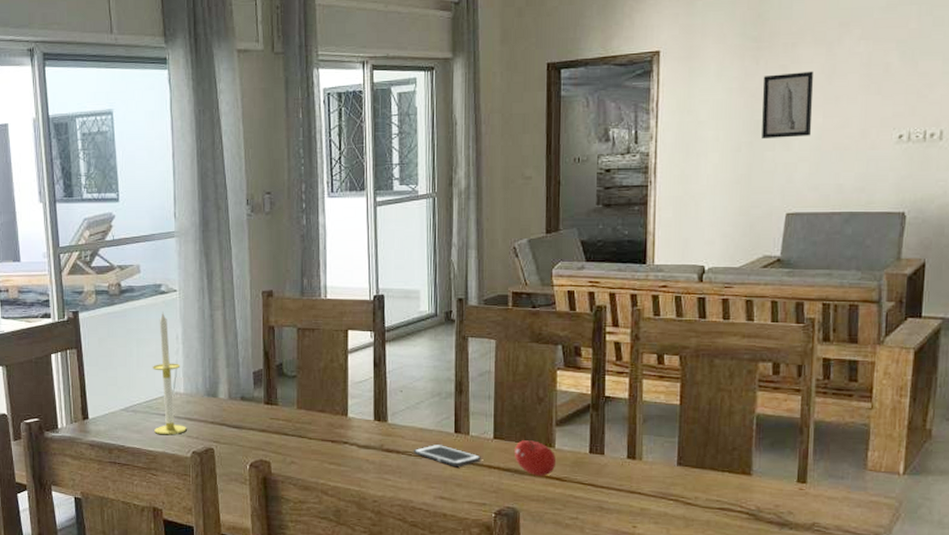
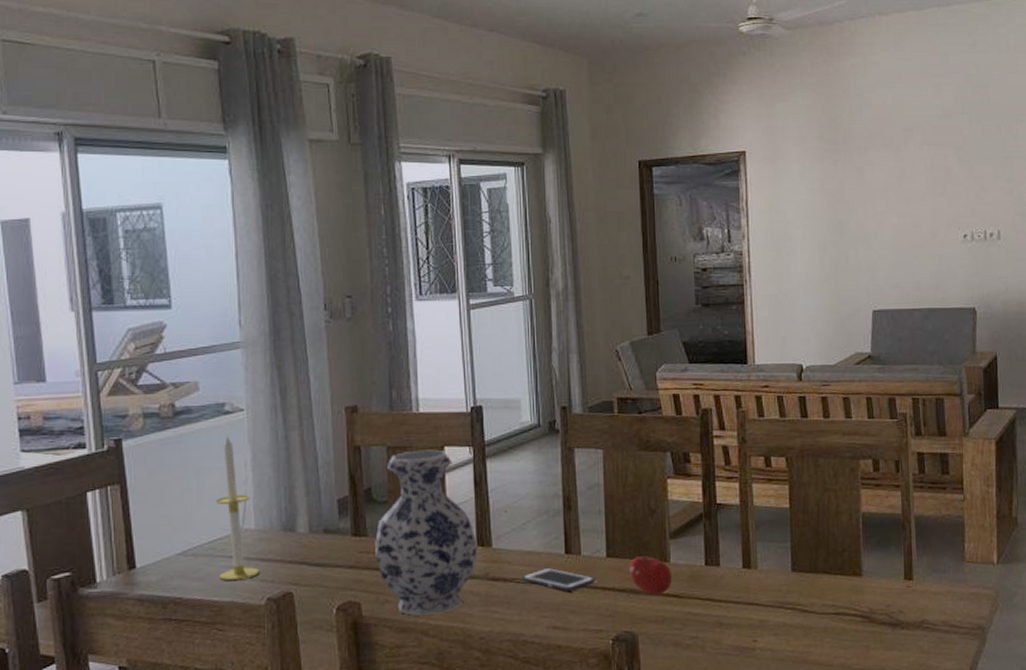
vase: none [284,332,374,478] -> present [375,449,478,616]
wall art: present [762,71,813,138] -> none [841,173,889,237]

